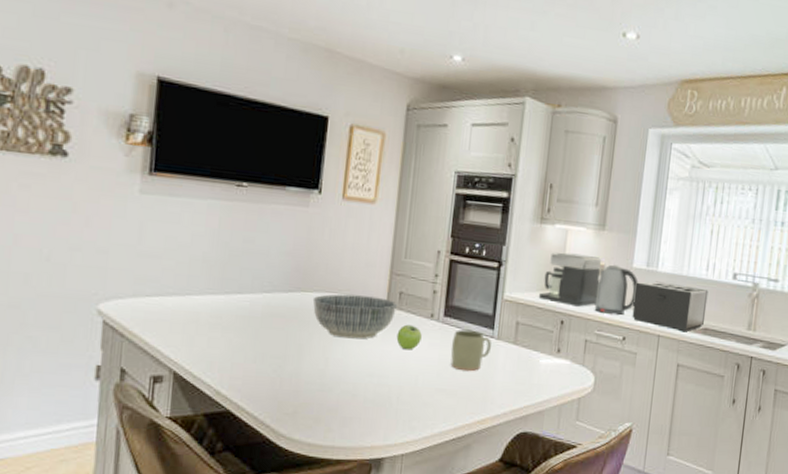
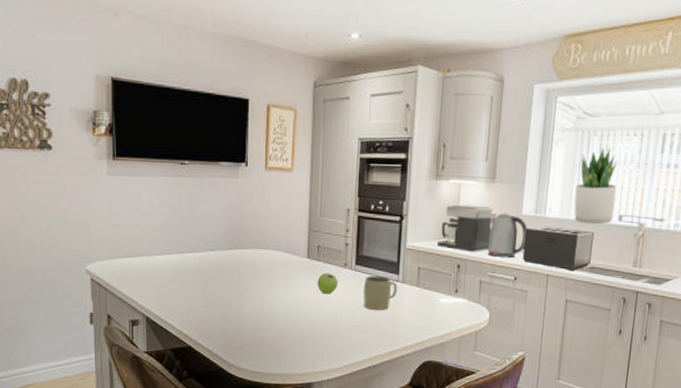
bowl: present [312,294,397,339] -> none [247,249,316,286]
planter: none [688,201,732,282] -> present [574,148,618,225]

